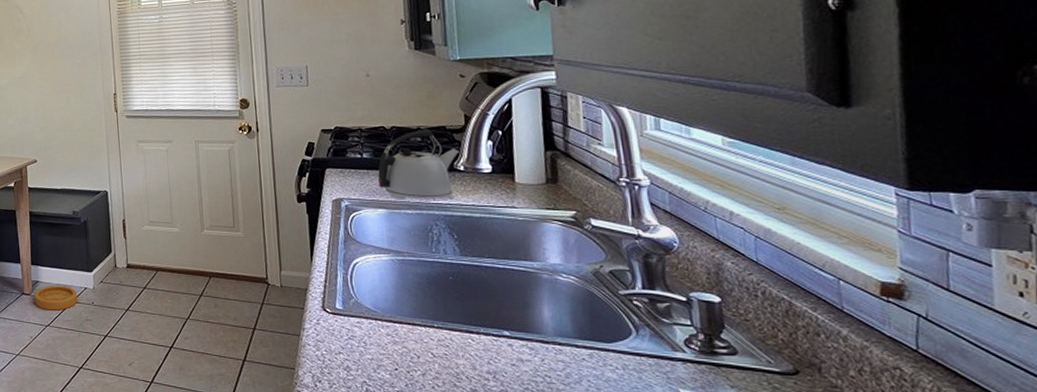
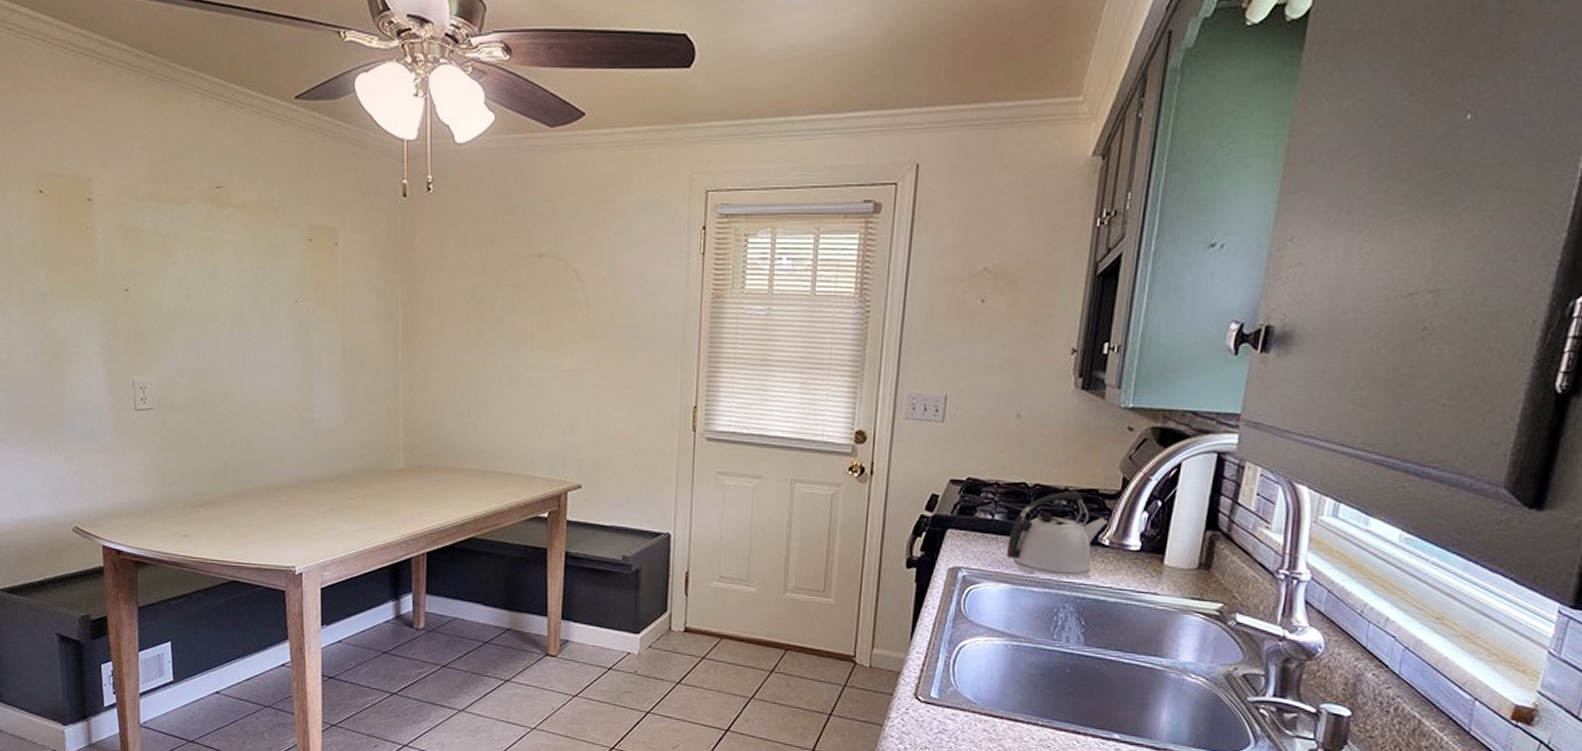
pet bowl: present [33,285,78,311] -> none [561,646,618,679]

